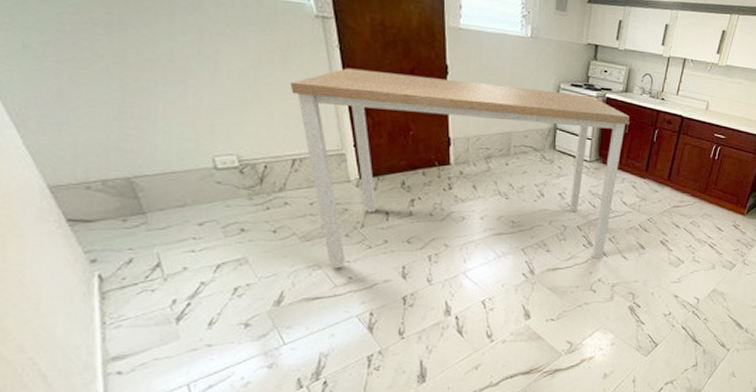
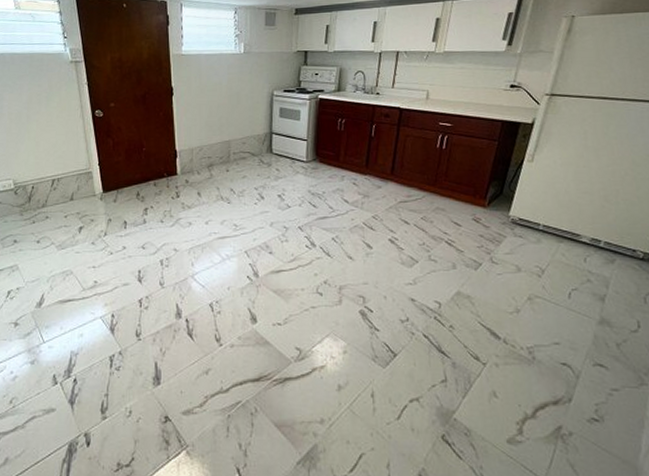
dining table: present [290,68,630,267] -> none [51,98,345,272]

